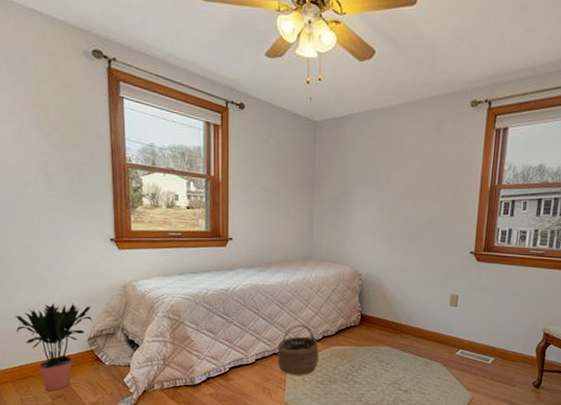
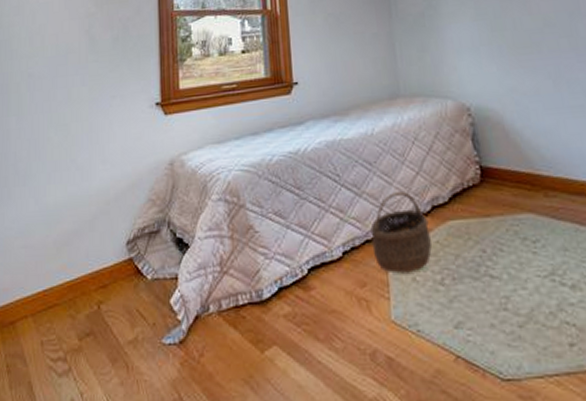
potted plant: present [16,303,92,392] -> none [44,193,132,327]

